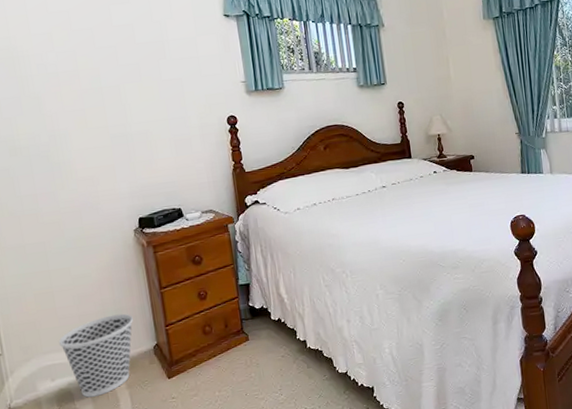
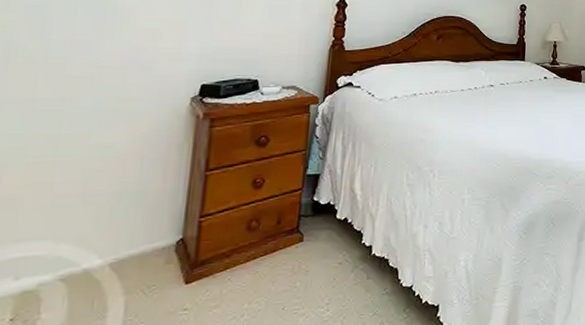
wastebasket: present [58,313,133,398] -> none [41,197,159,305]

